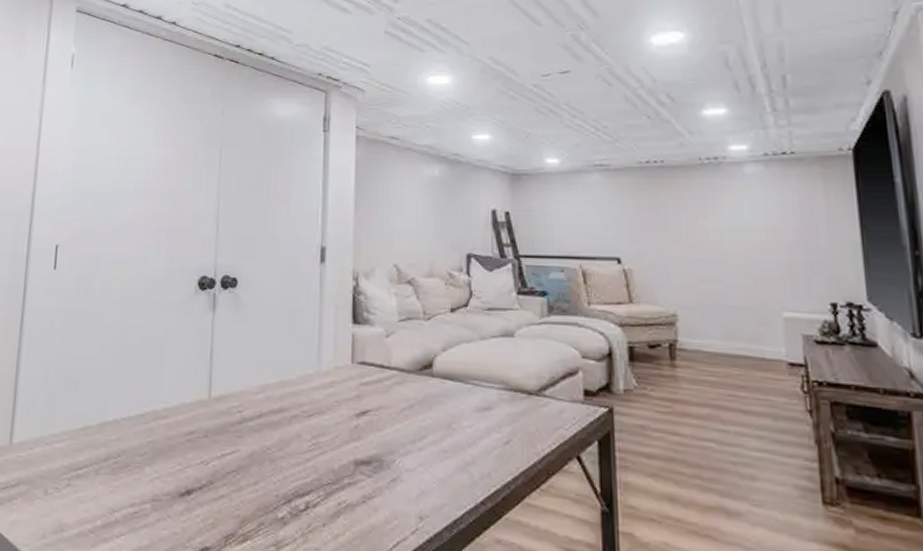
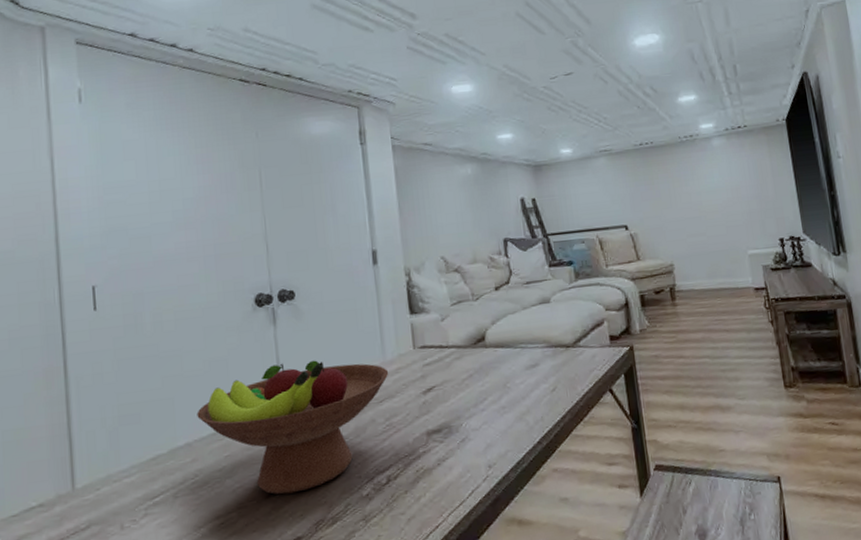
fruit bowl: none [128,353,322,497] -> present [197,360,389,495]

